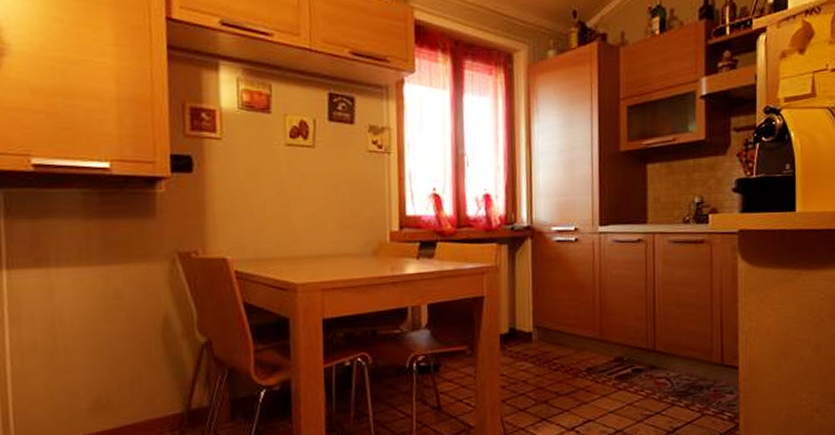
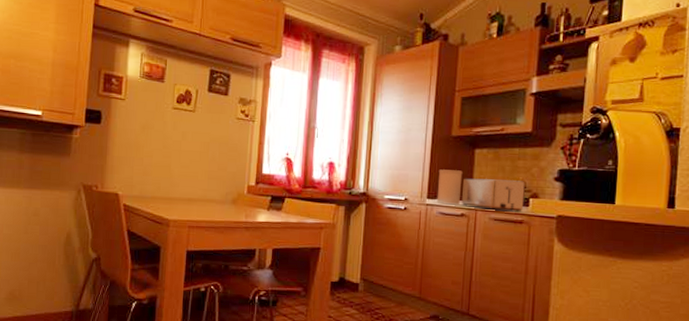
canister: none [609,190,636,230] -> present [436,169,463,205]
toaster: none [636,195,703,232] -> present [461,178,525,212]

